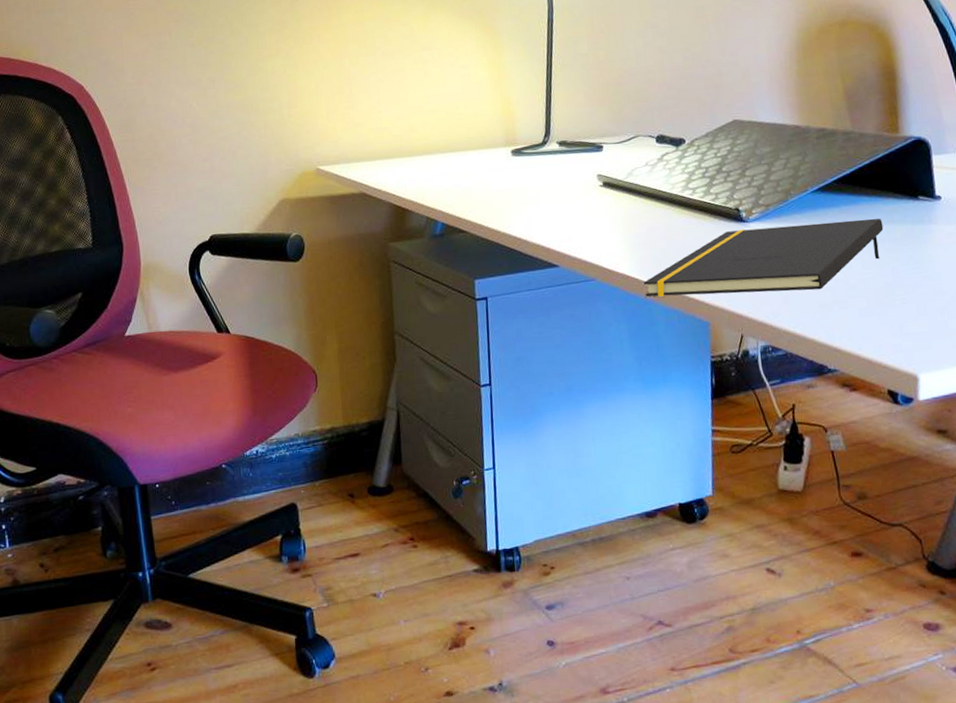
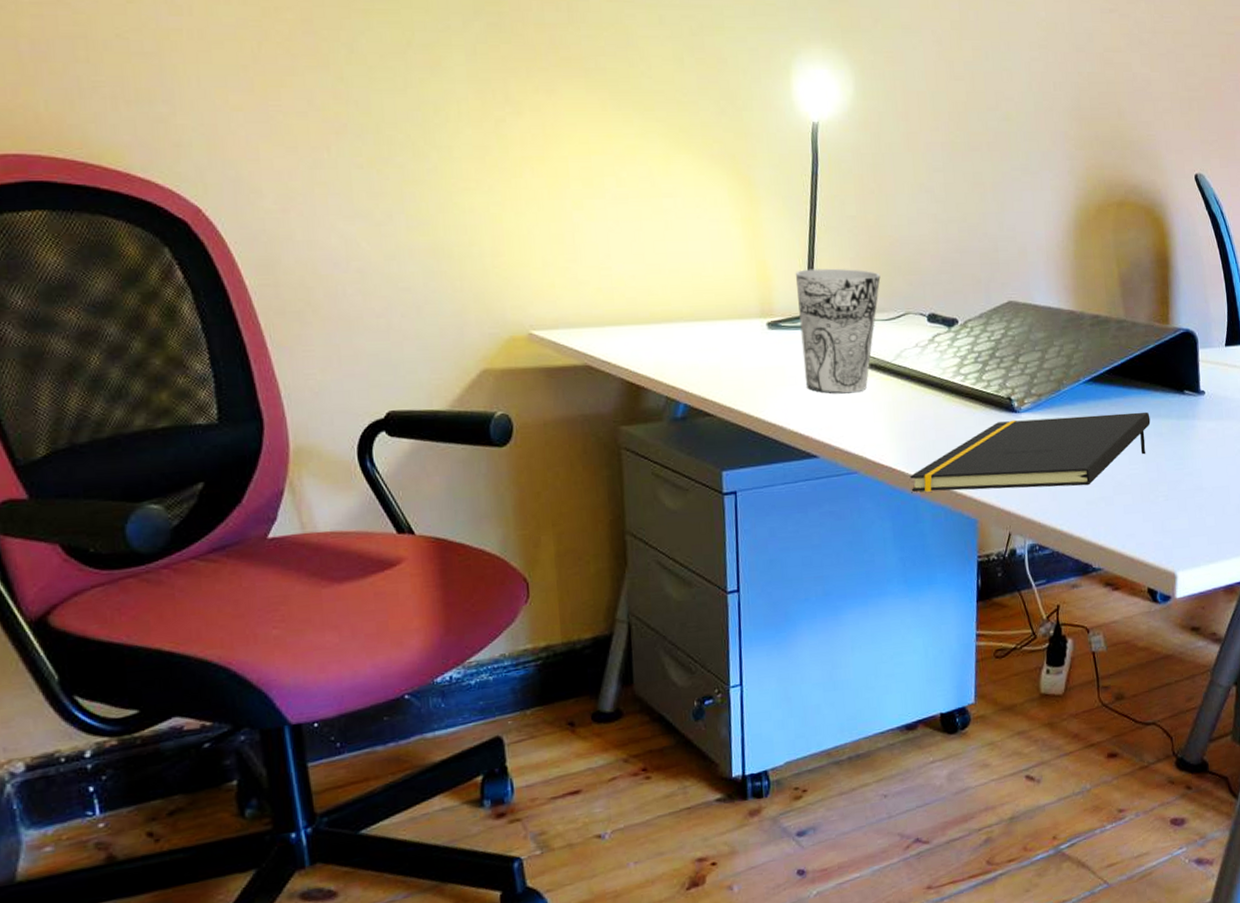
cup: none [535,100,612,210] -> present [795,268,881,394]

